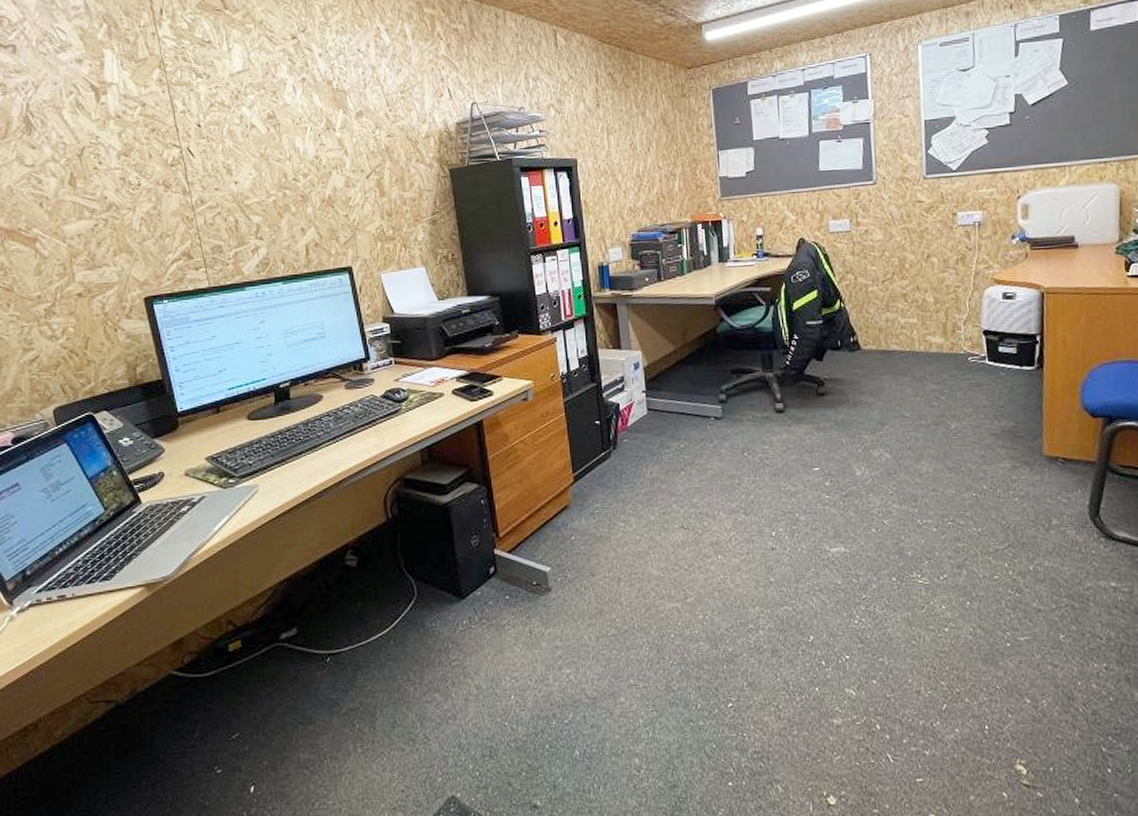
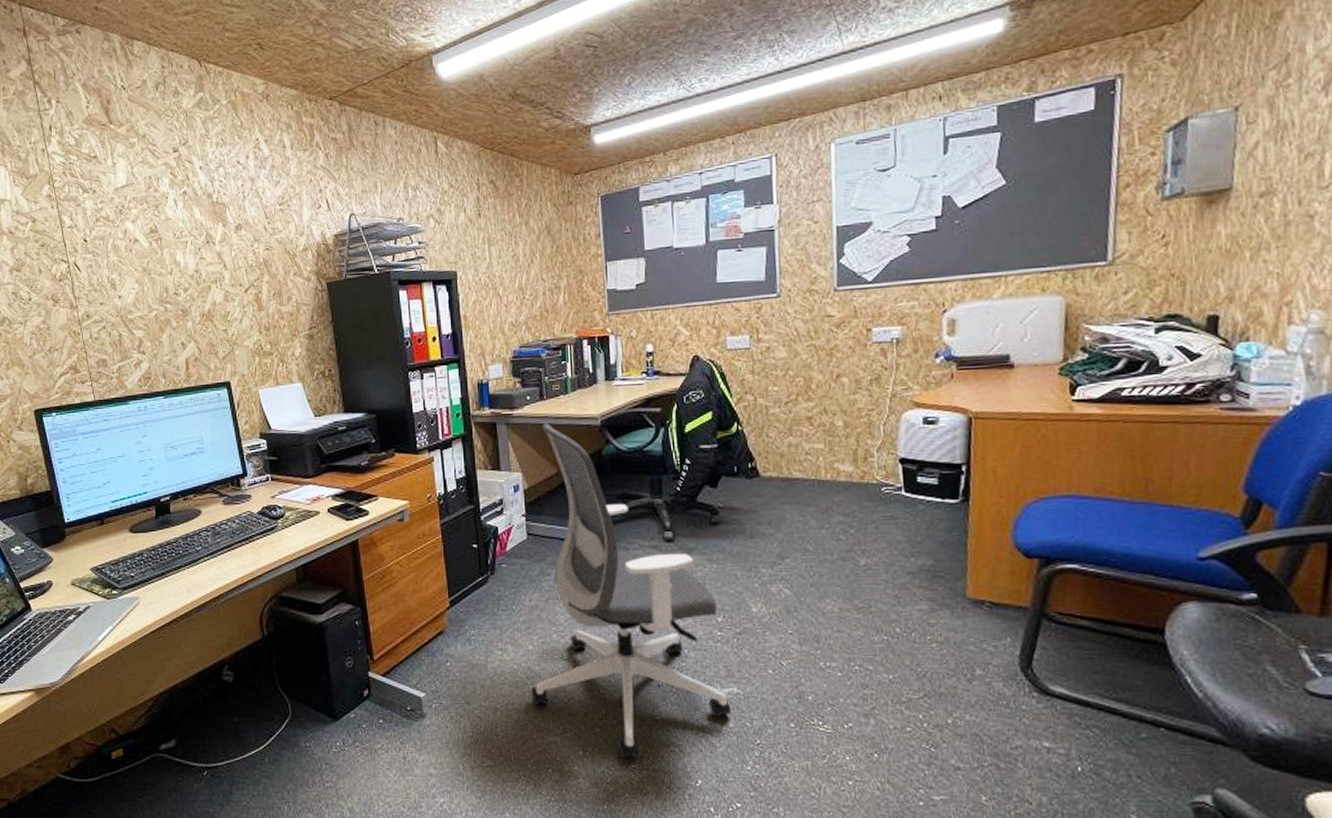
office chair: none [652,303,840,621] -> present [530,423,732,759]

